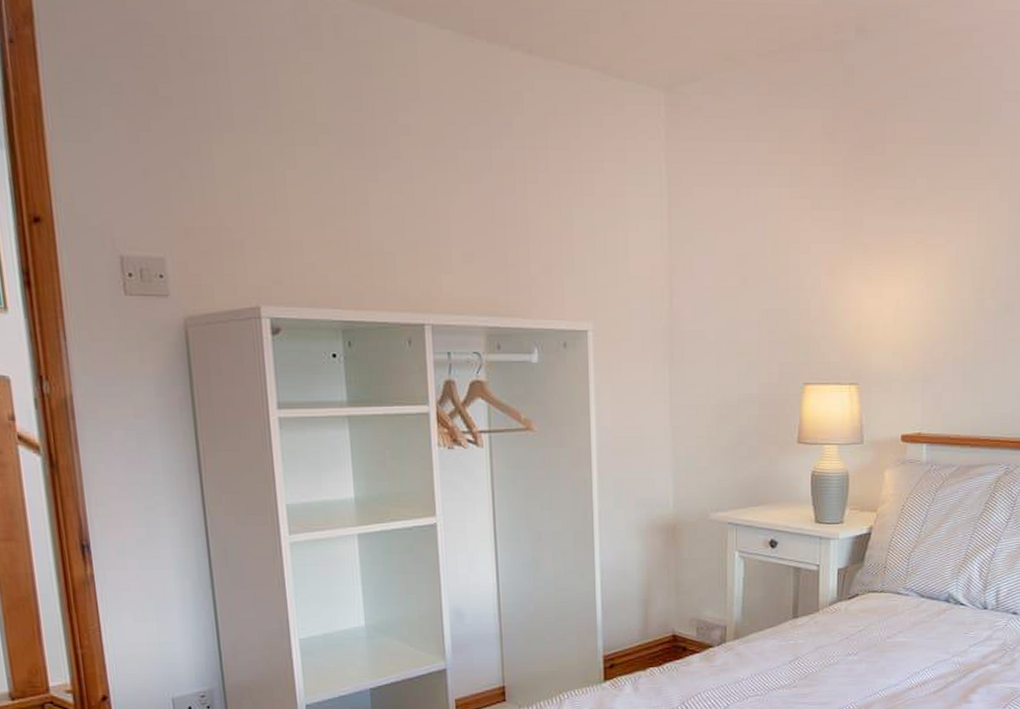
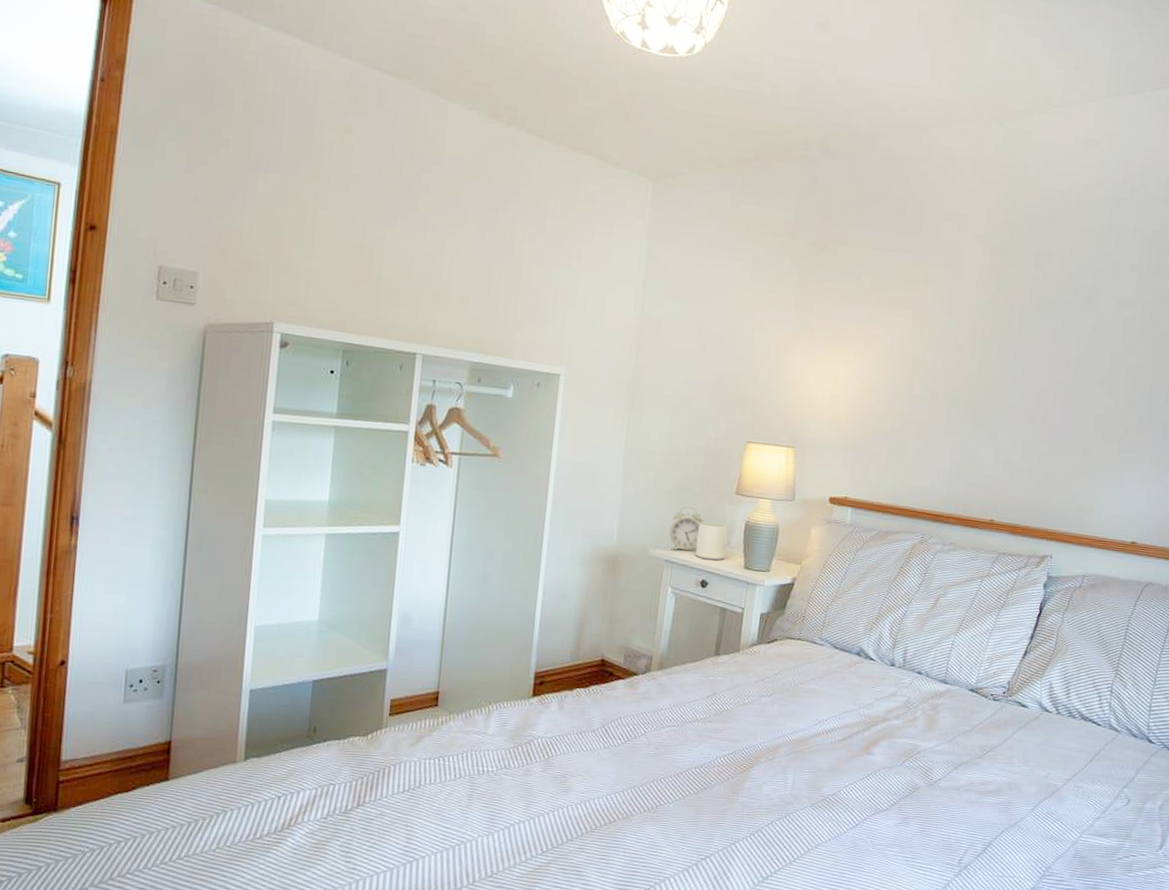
alarm clock: none [730,462,765,511] -> present [670,506,703,552]
mug: none [760,476,793,518] -> present [695,522,728,561]

